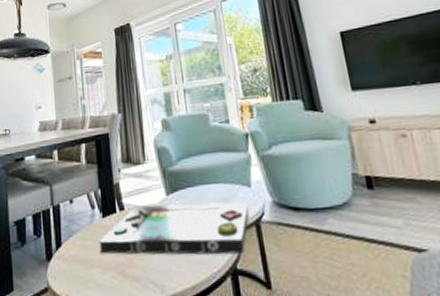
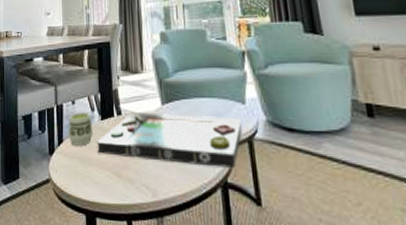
cup: none [66,210,94,248] -> present [68,112,93,146]

